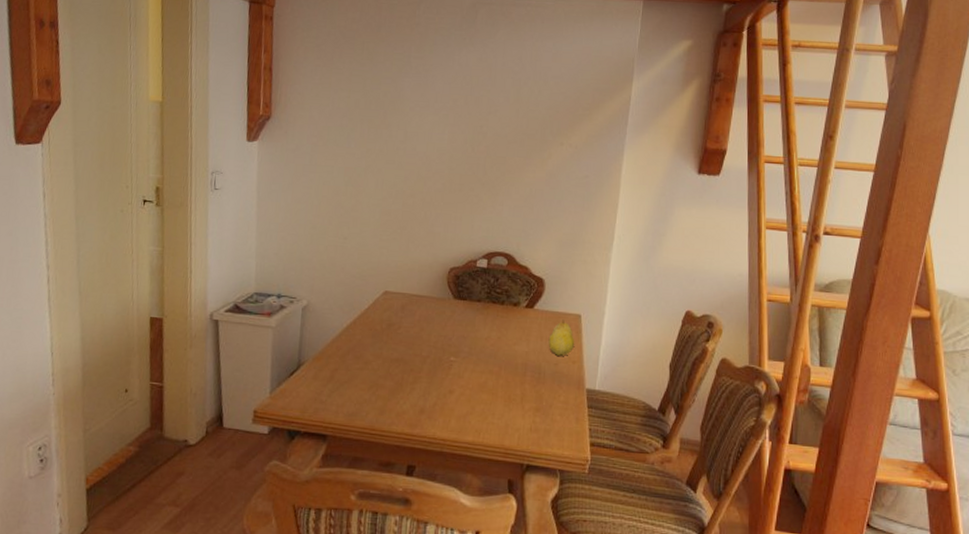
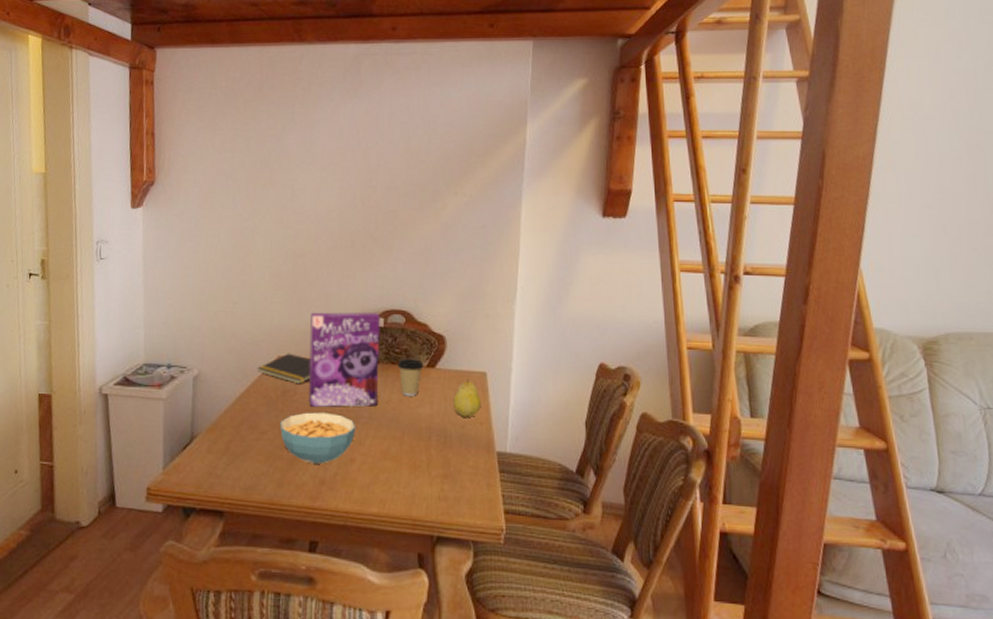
notepad: none [364,288,416,319] -> present [257,353,311,384]
cereal bowl: none [384,345,456,394] -> present [280,412,356,464]
cereal box: none [412,250,484,342] -> present [308,312,380,407]
coffee cup: none [497,299,523,335] -> present [397,359,424,396]

